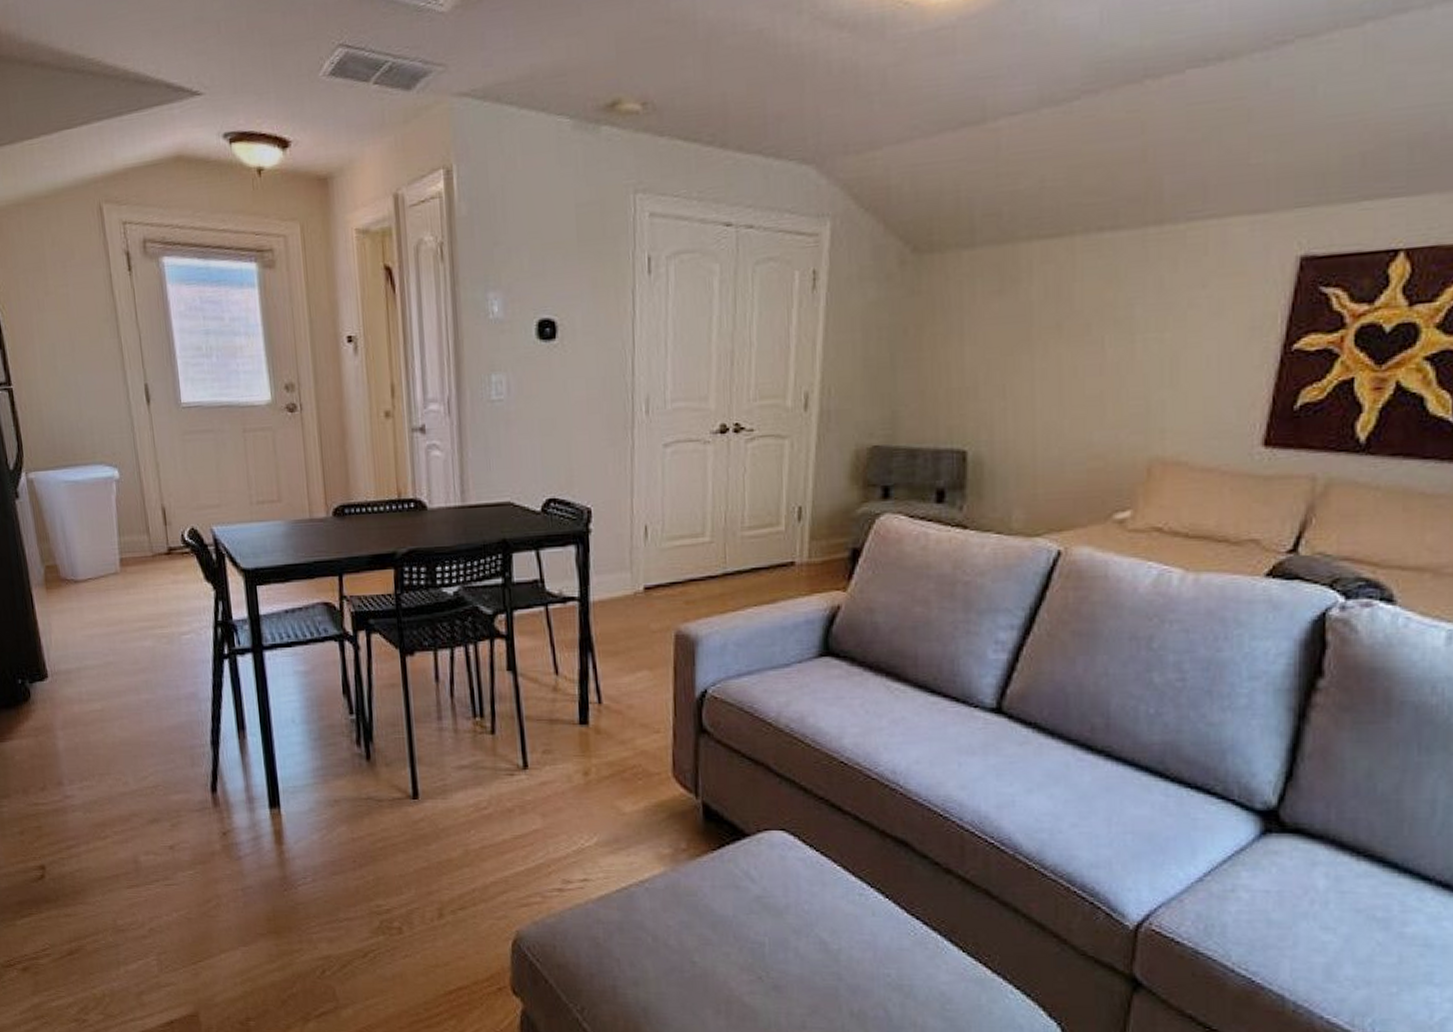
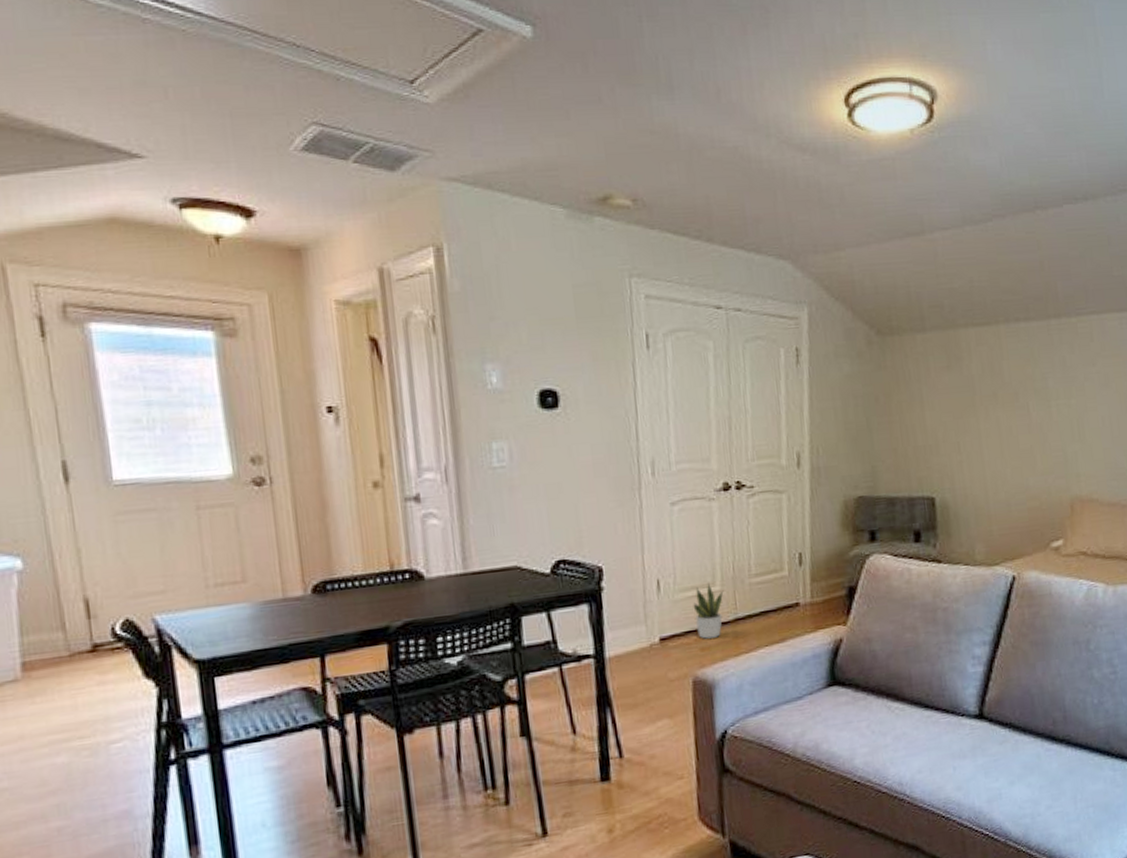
potted plant: none [680,532,713,592] -> present [693,582,724,639]

